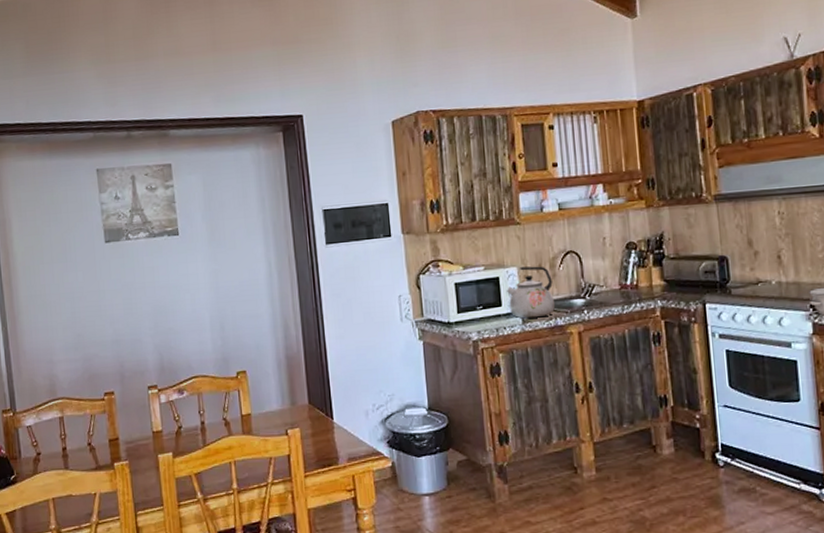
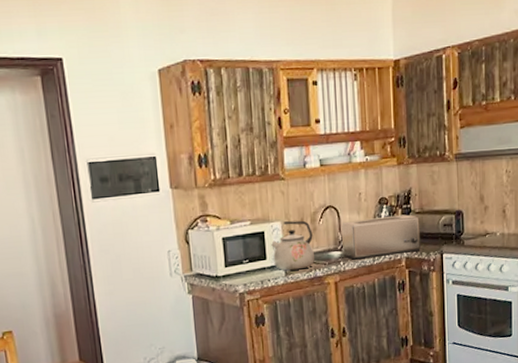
toaster: none [583,260,678,310] -> present [340,214,421,261]

